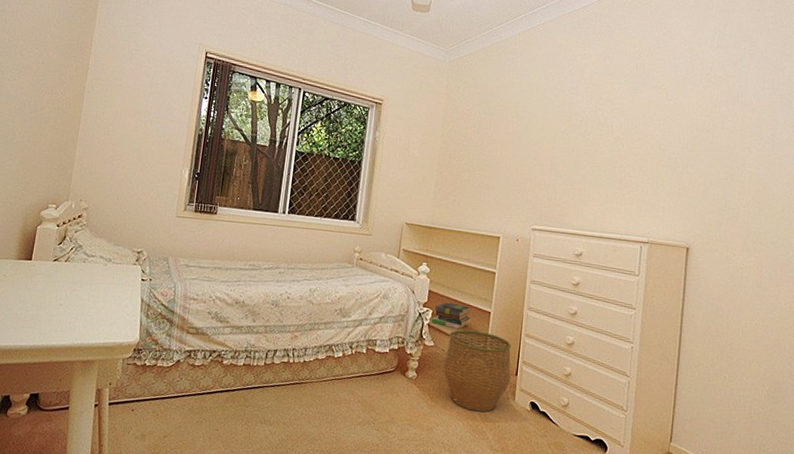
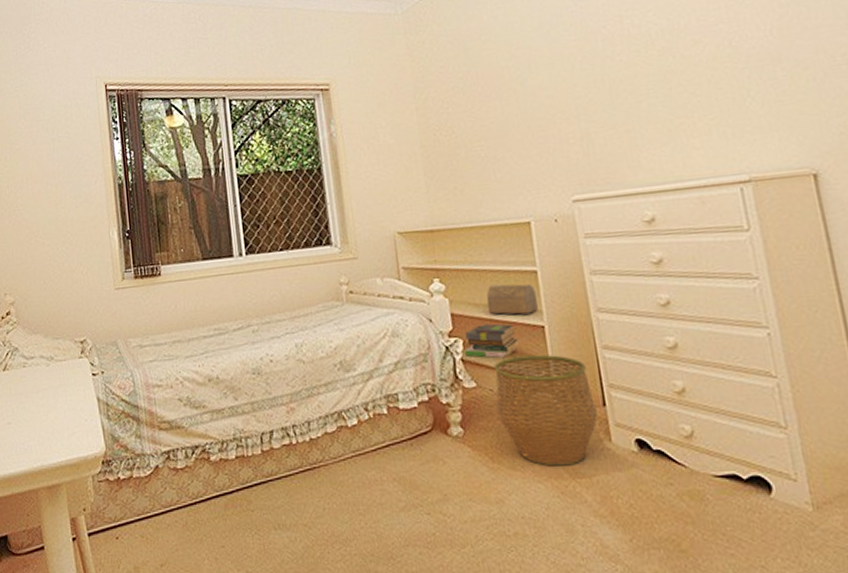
decorative box: none [455,275,491,303] -> present [486,283,538,316]

